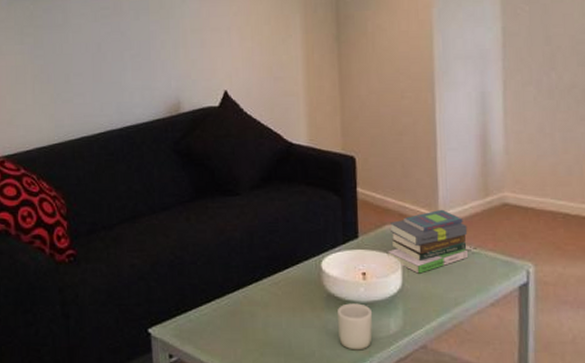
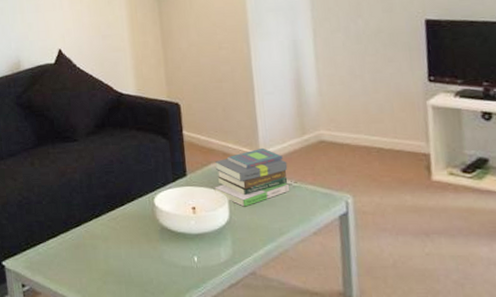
mug: present [338,303,373,350] -> none [171,235,205,278]

